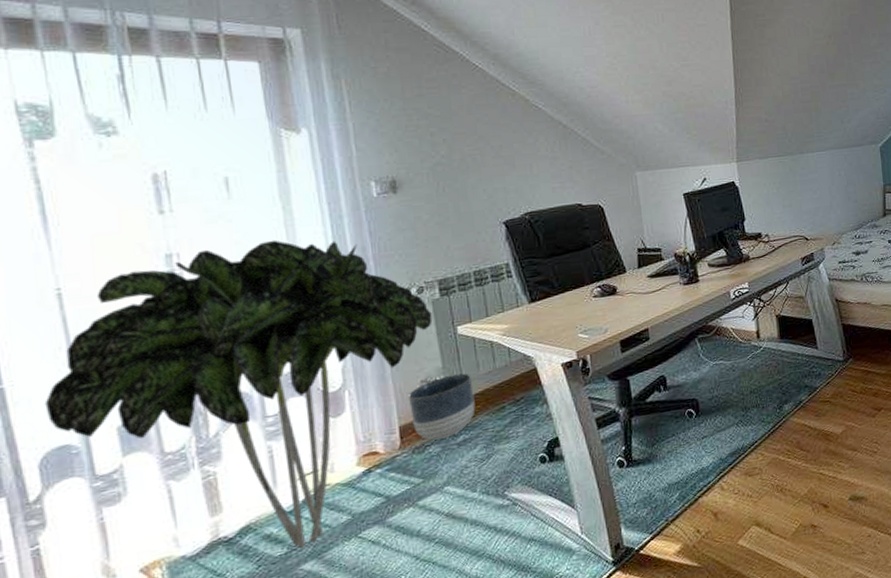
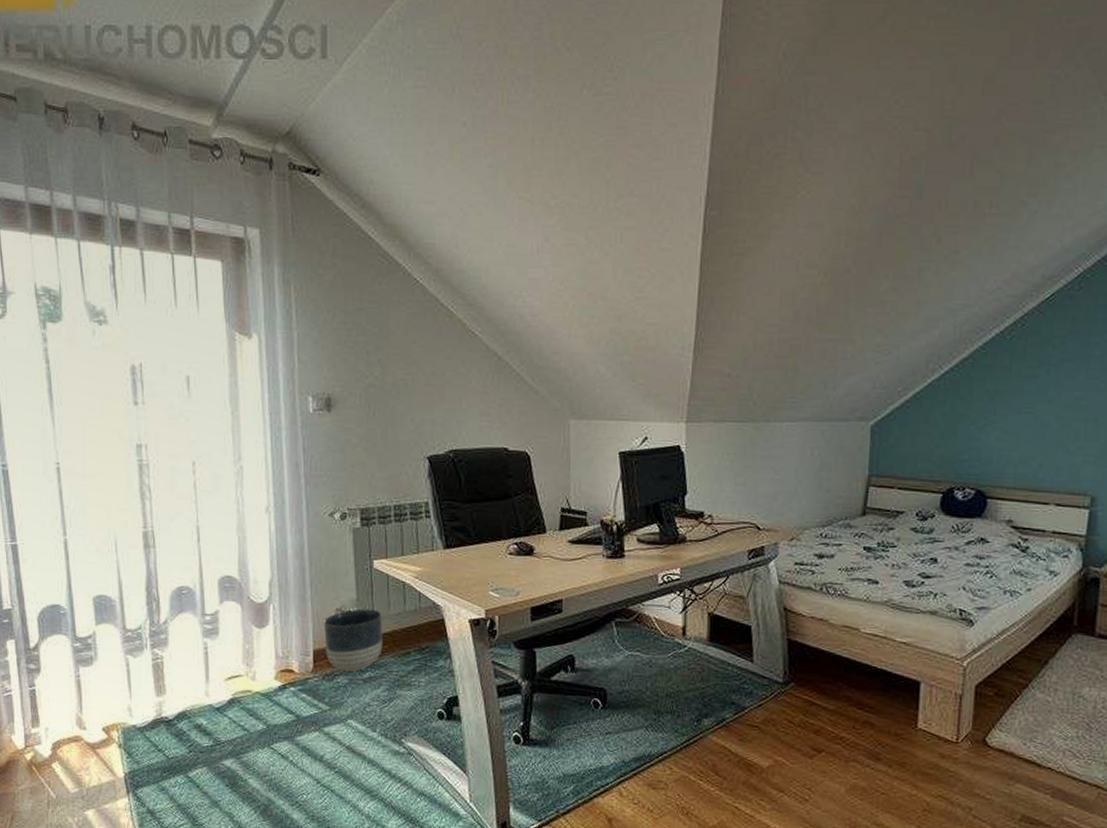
indoor plant: present [44,240,433,548] -> none [44,444,352,744]

